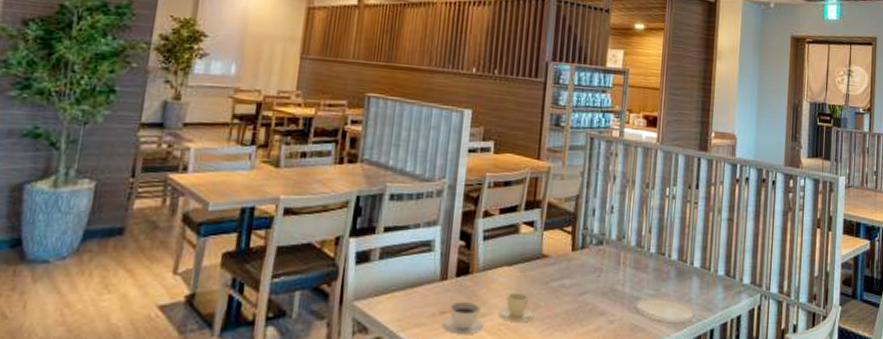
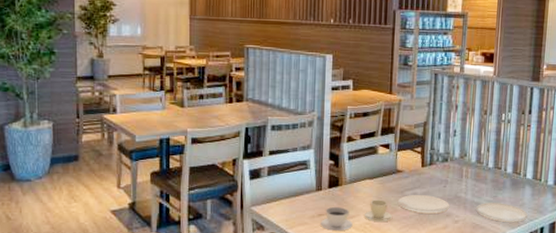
plate: none [540,286,605,313] -> present [397,194,450,215]

